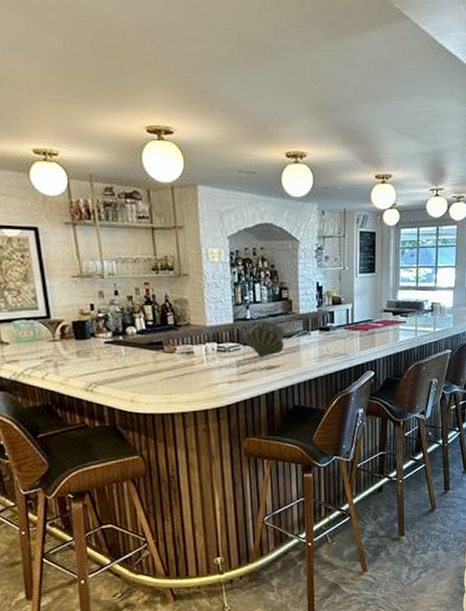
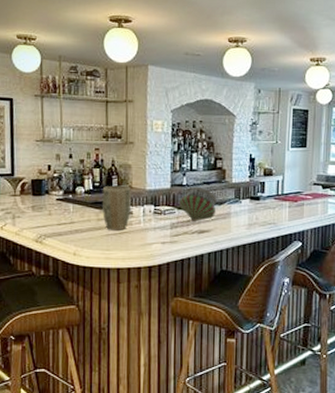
plant pot: none [157,323,191,373] -> present [102,185,131,231]

